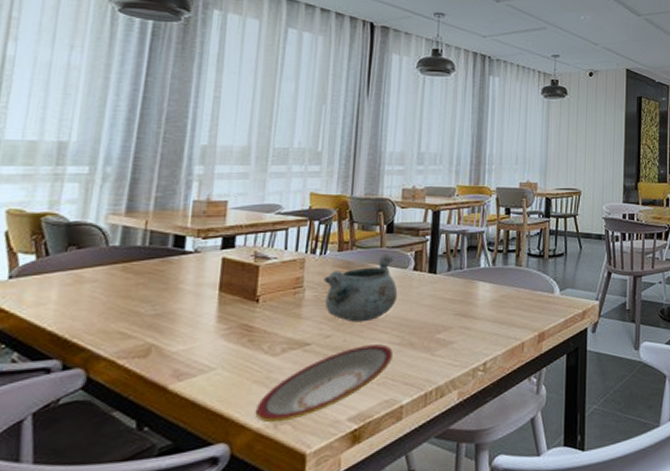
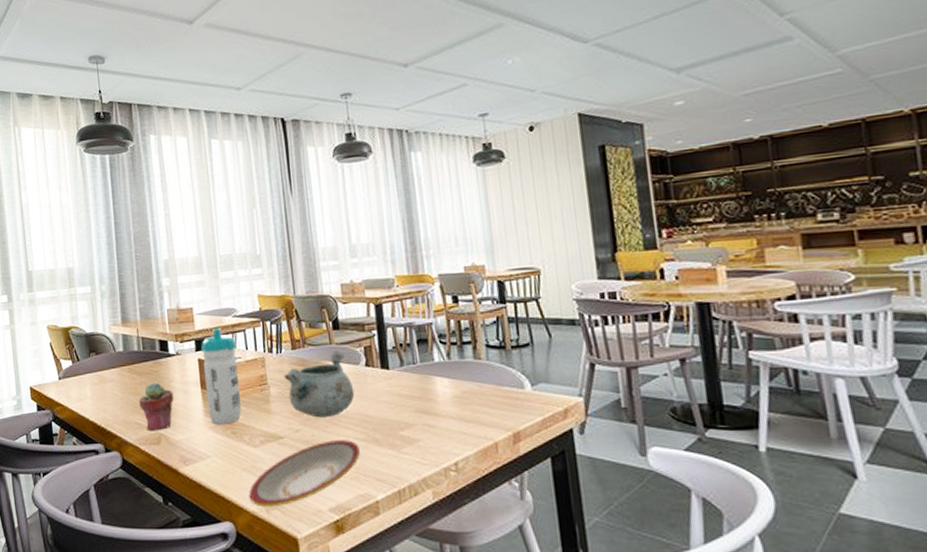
potted succulent: none [128,283,181,342] -> present [138,382,174,431]
water bottle: none [222,224,274,333] -> present [200,327,242,425]

